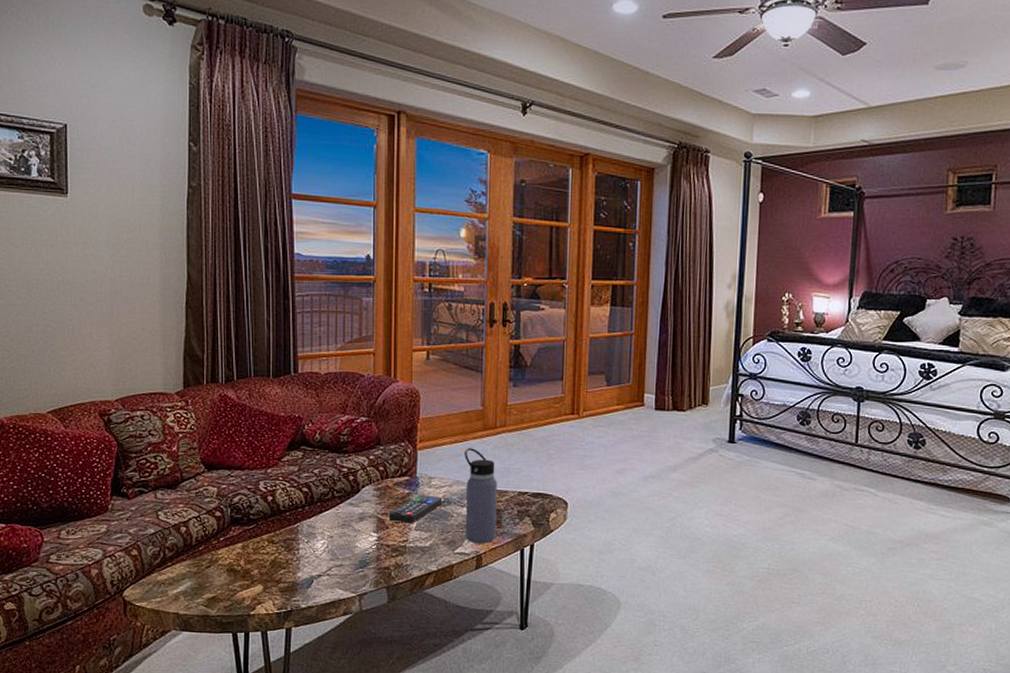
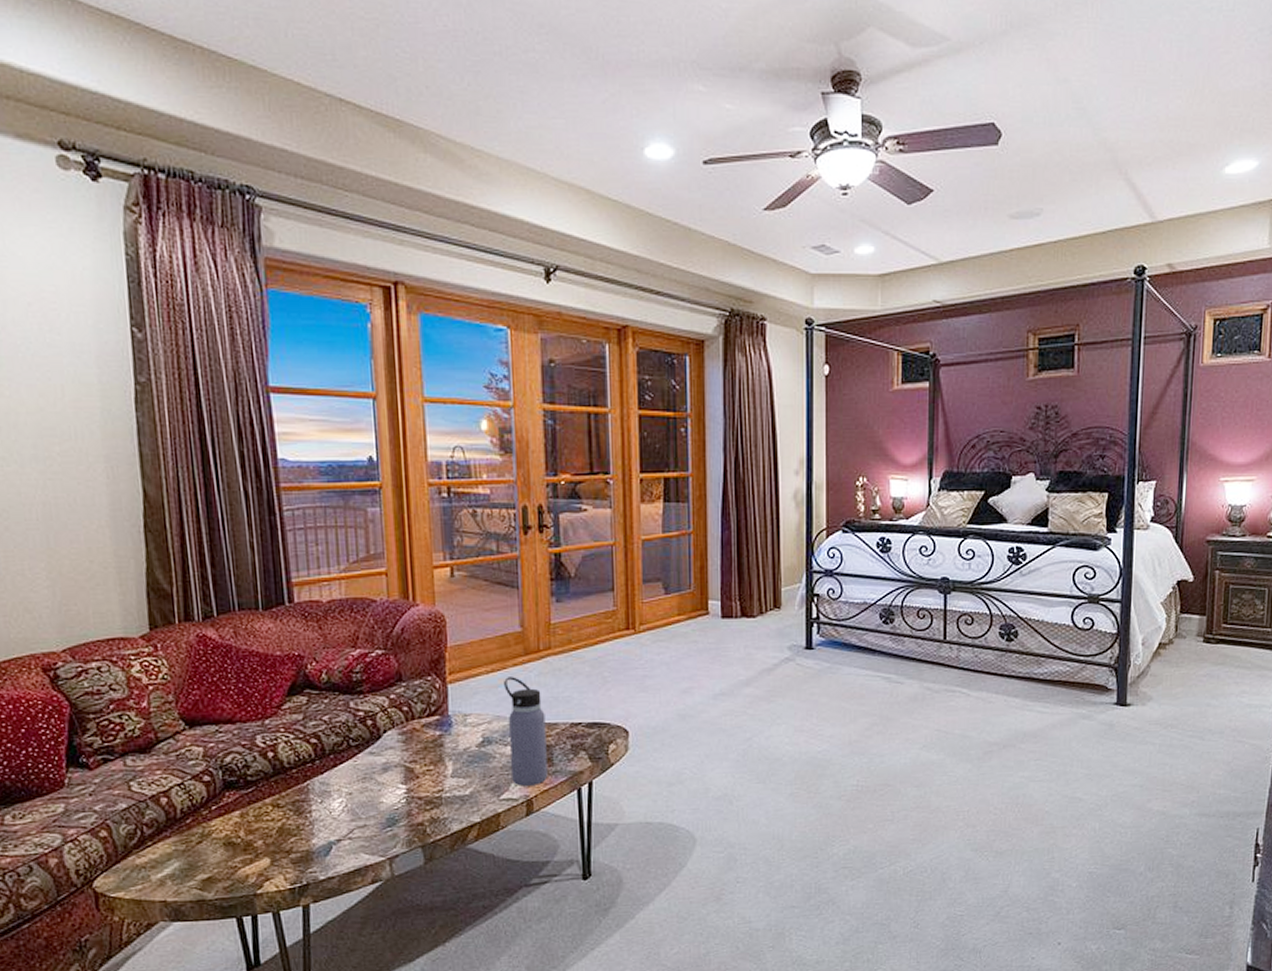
remote control: present [388,494,443,524] -> none [418,735,482,770]

